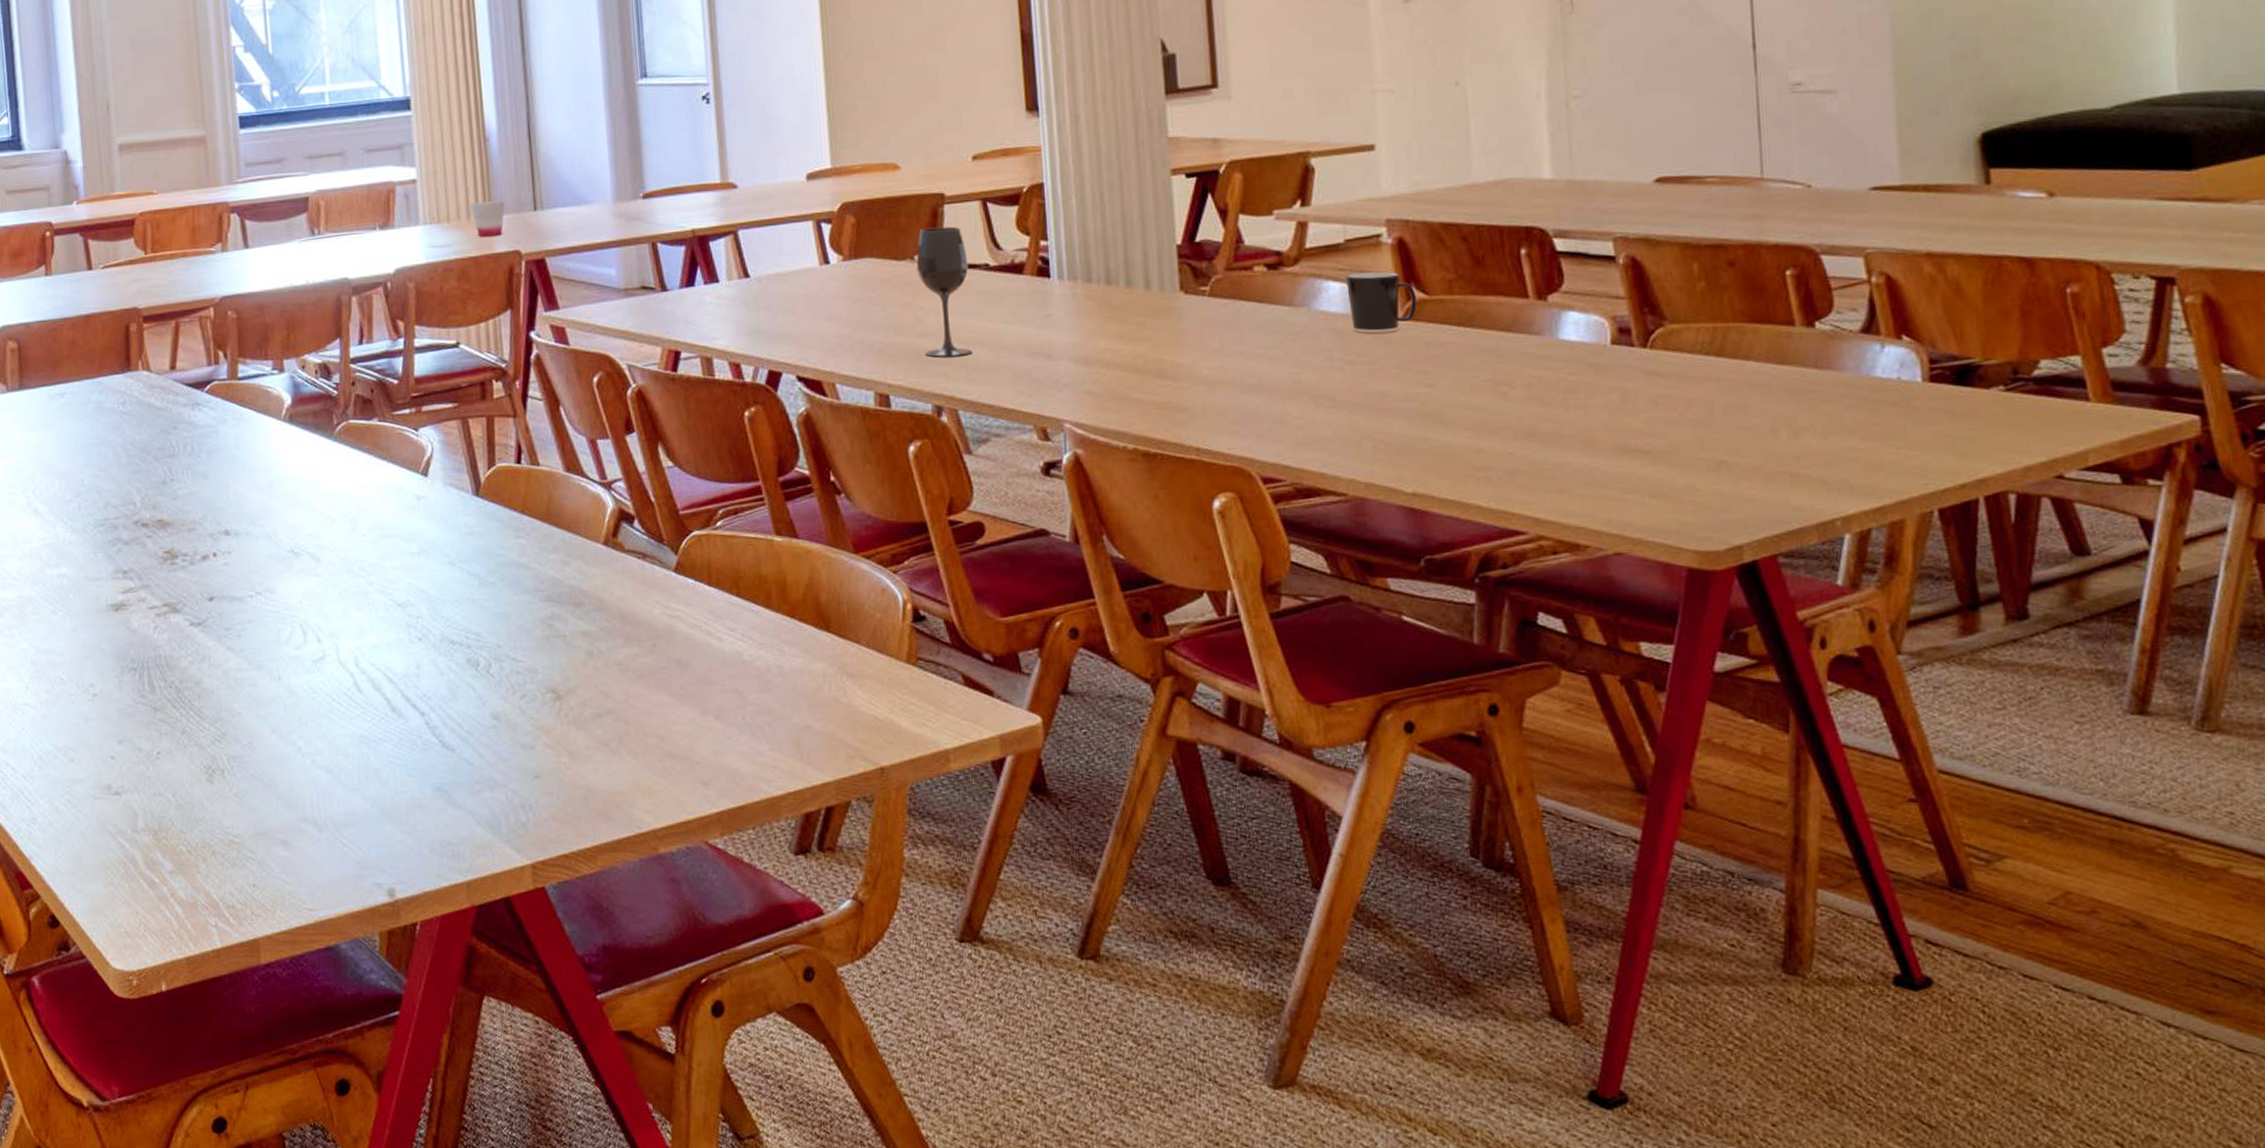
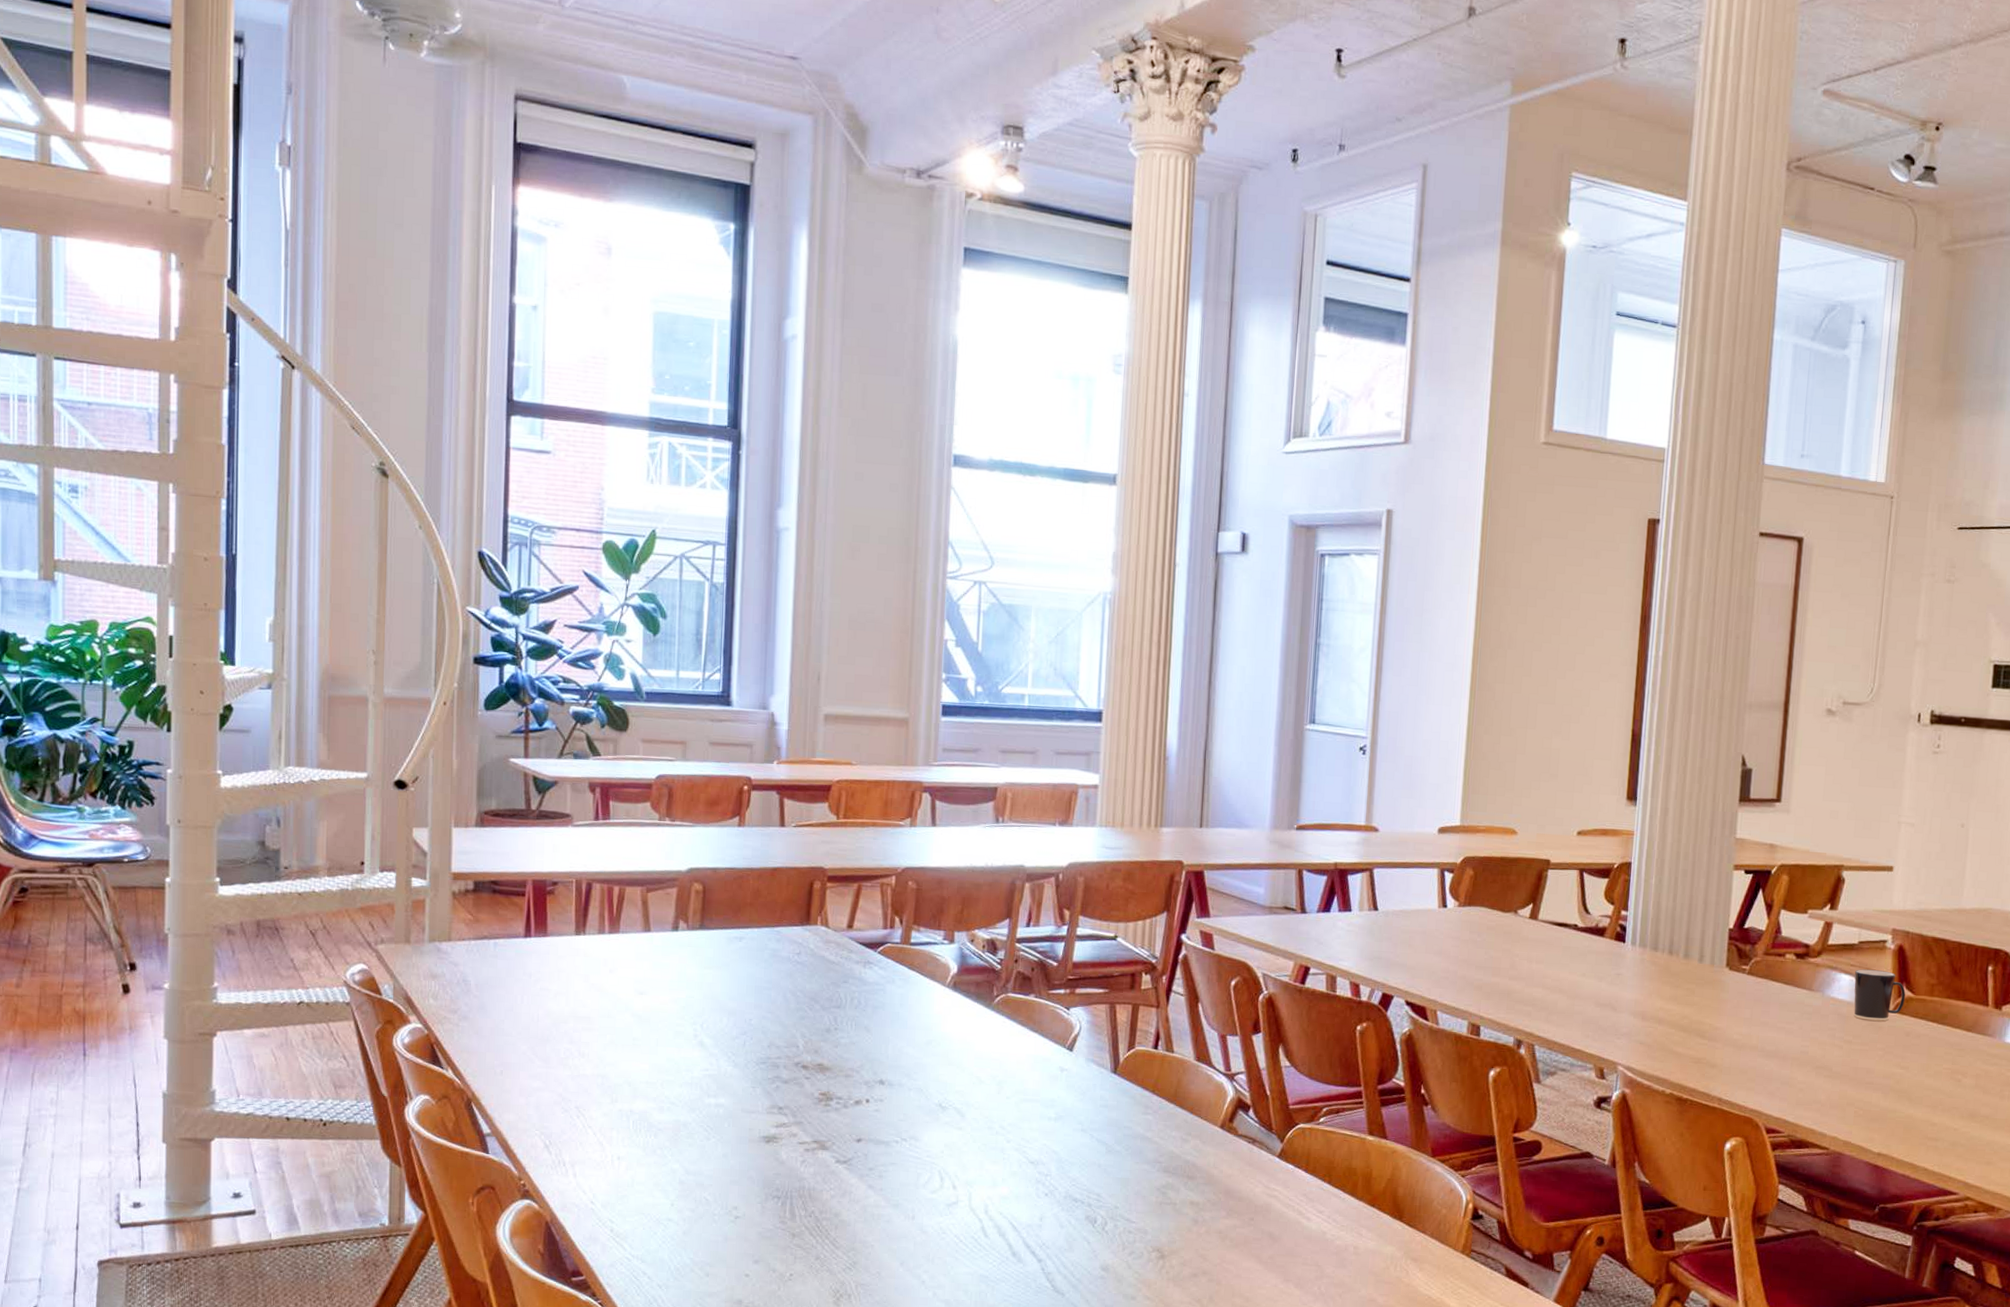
cup: present [469,200,506,238] -> none [1143,813,1175,847]
wine glass: present [916,226,972,358] -> none [1515,887,1561,1001]

